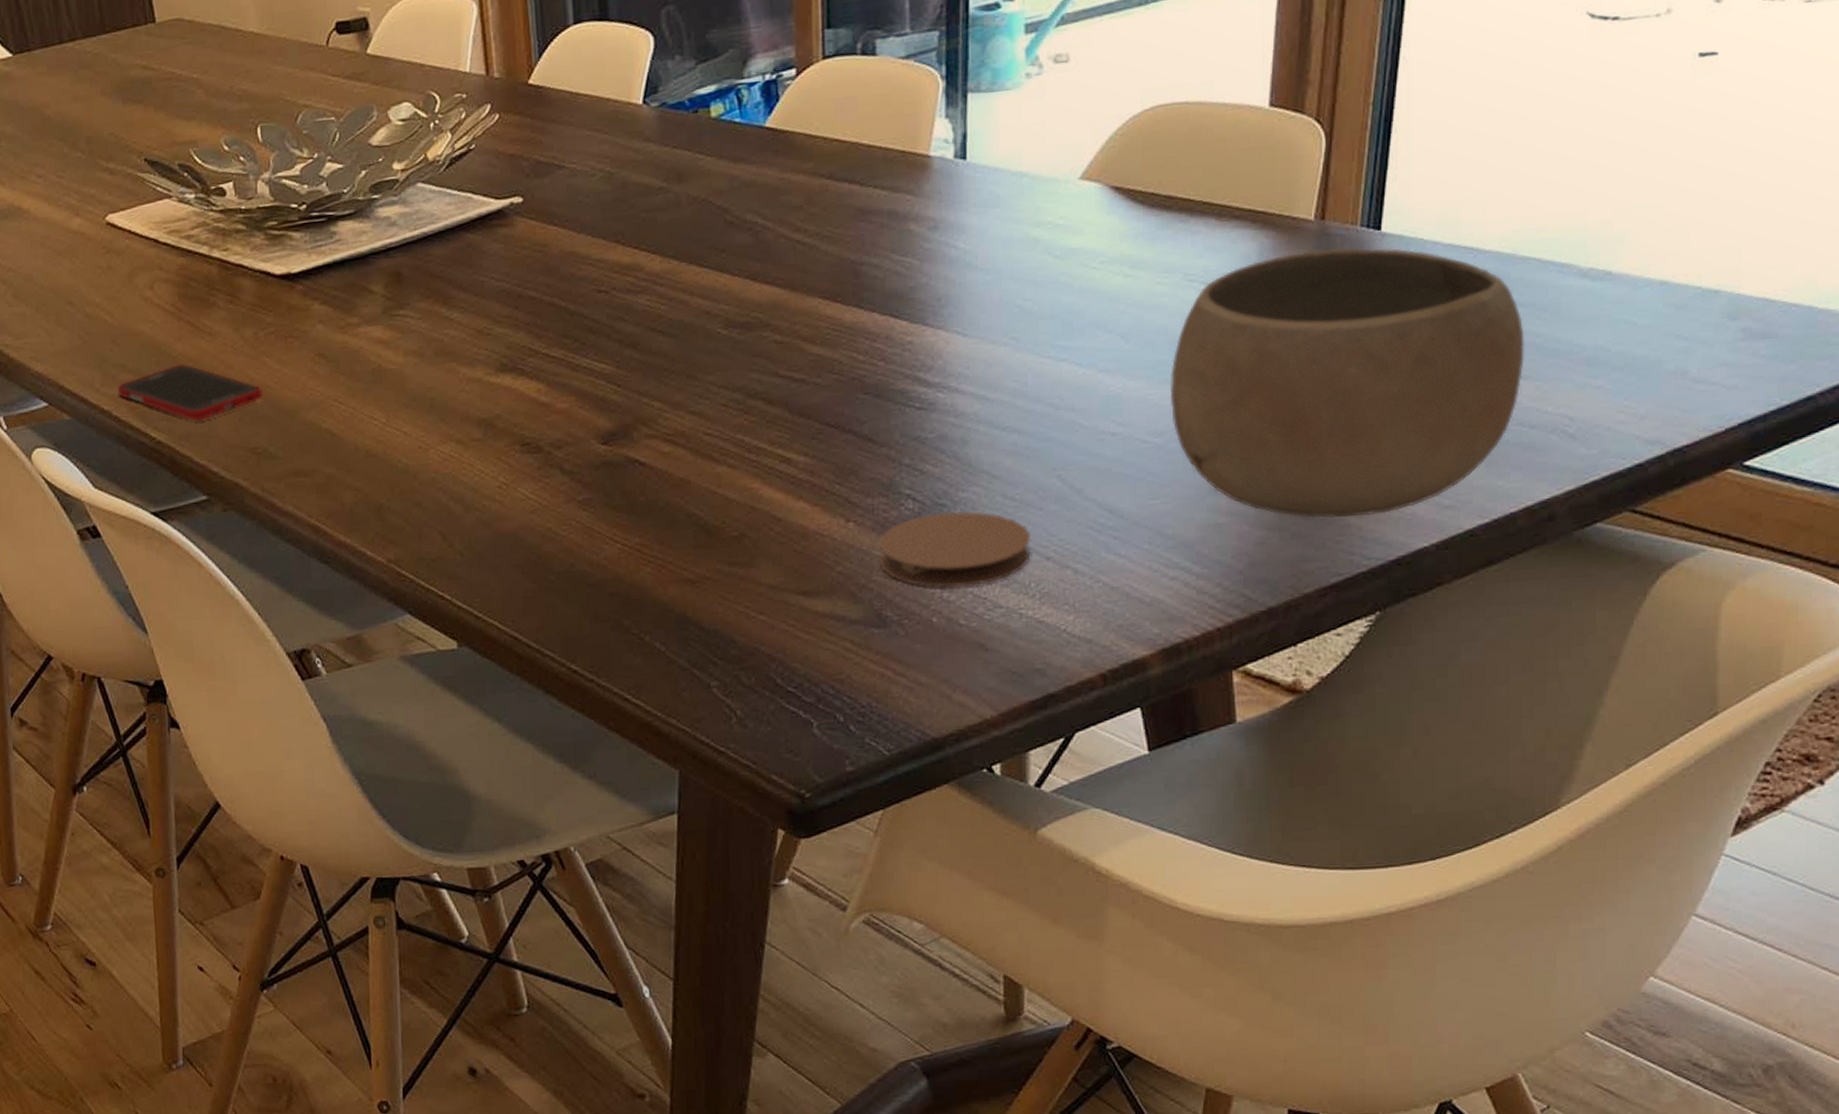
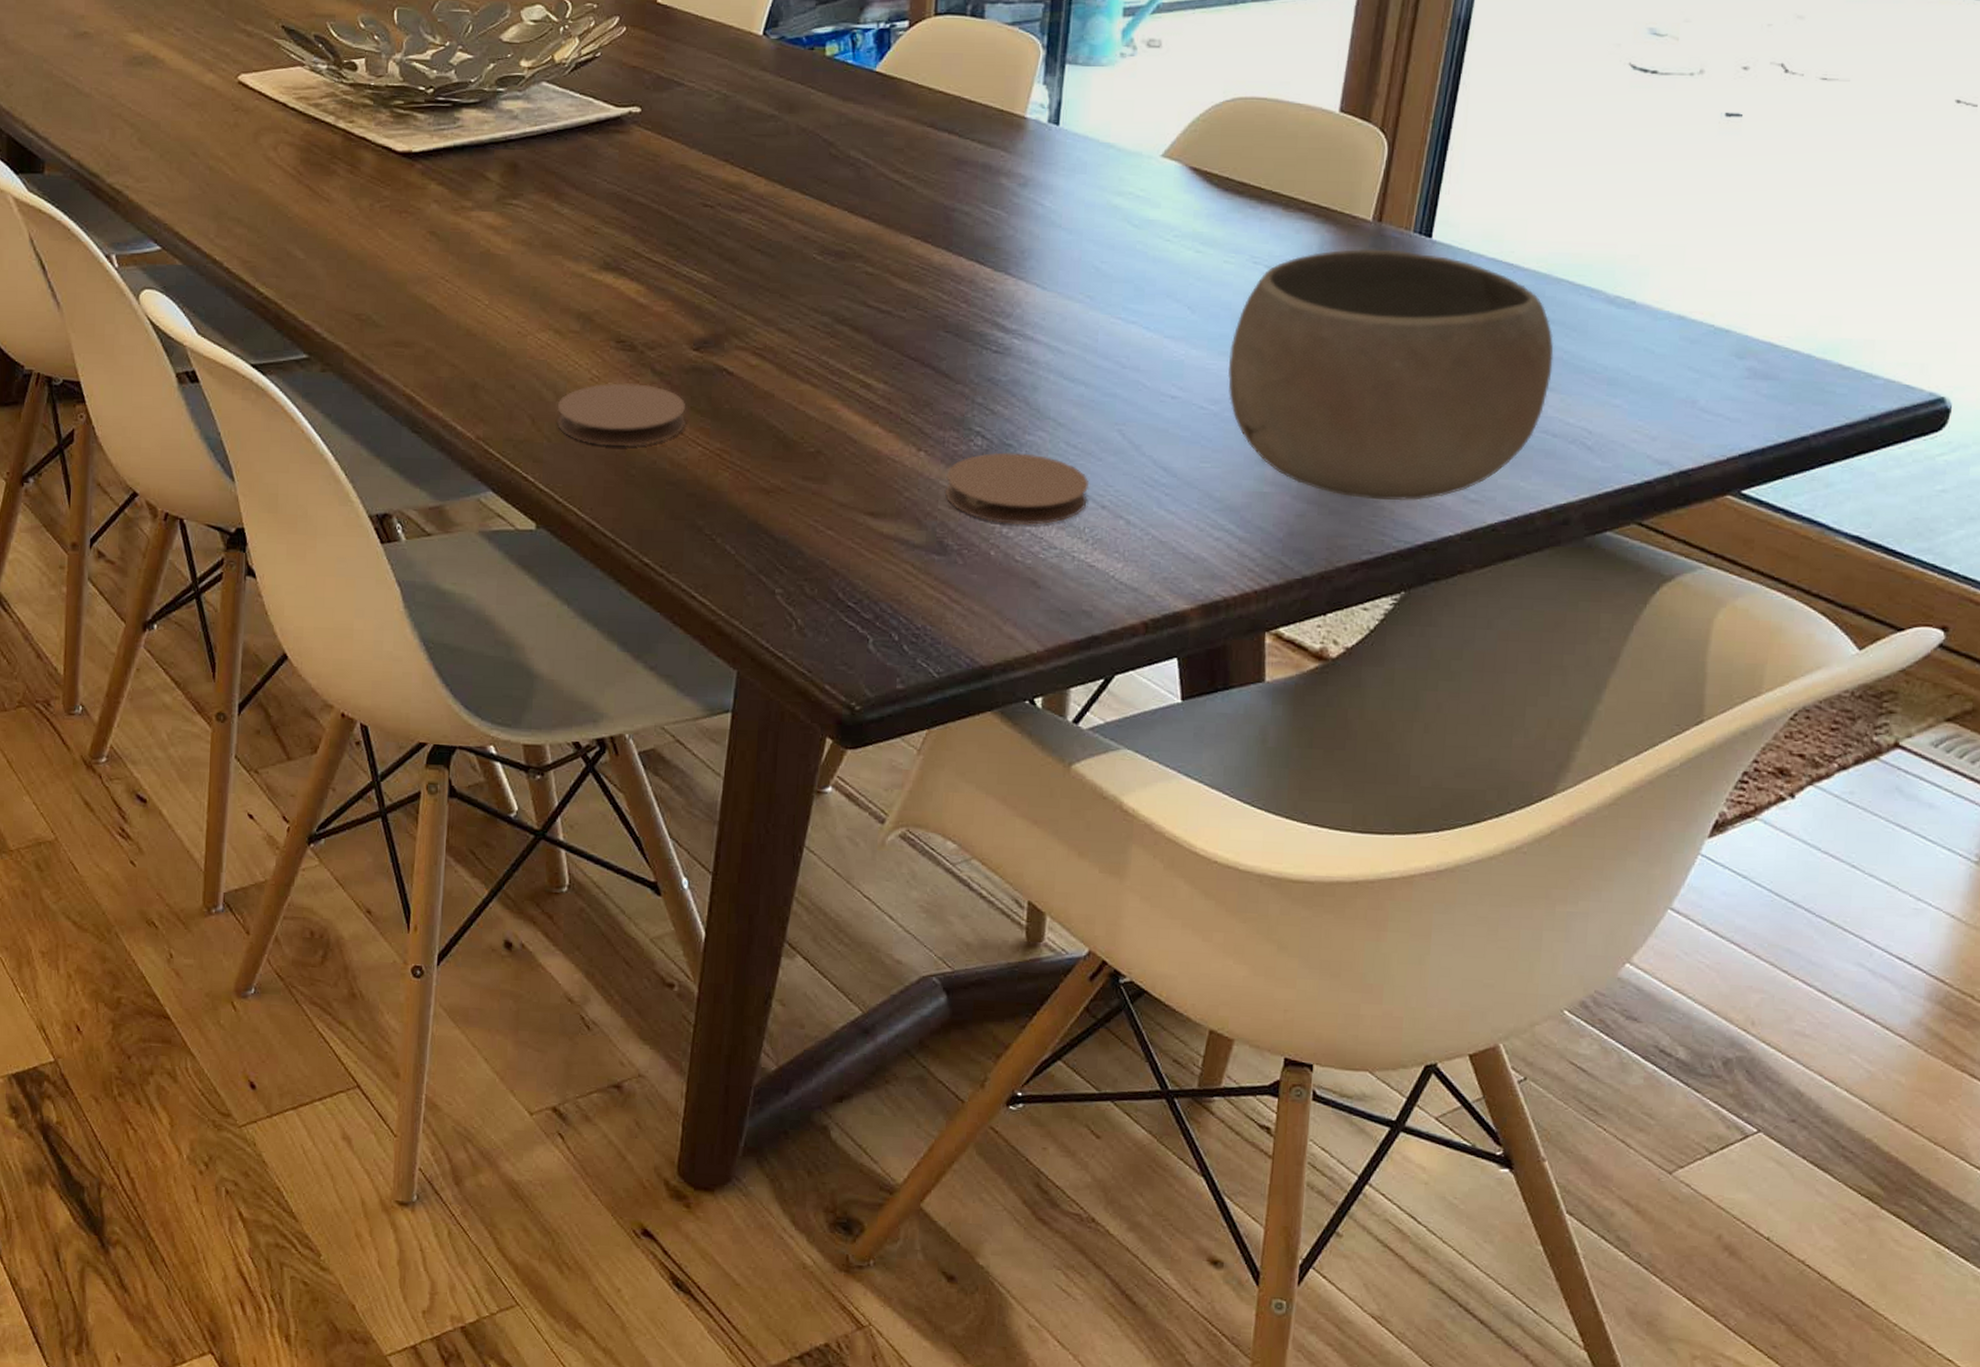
cell phone: present [117,364,263,421] -> none [231,224,372,282]
coaster: none [466,485,601,554] -> present [556,383,686,446]

